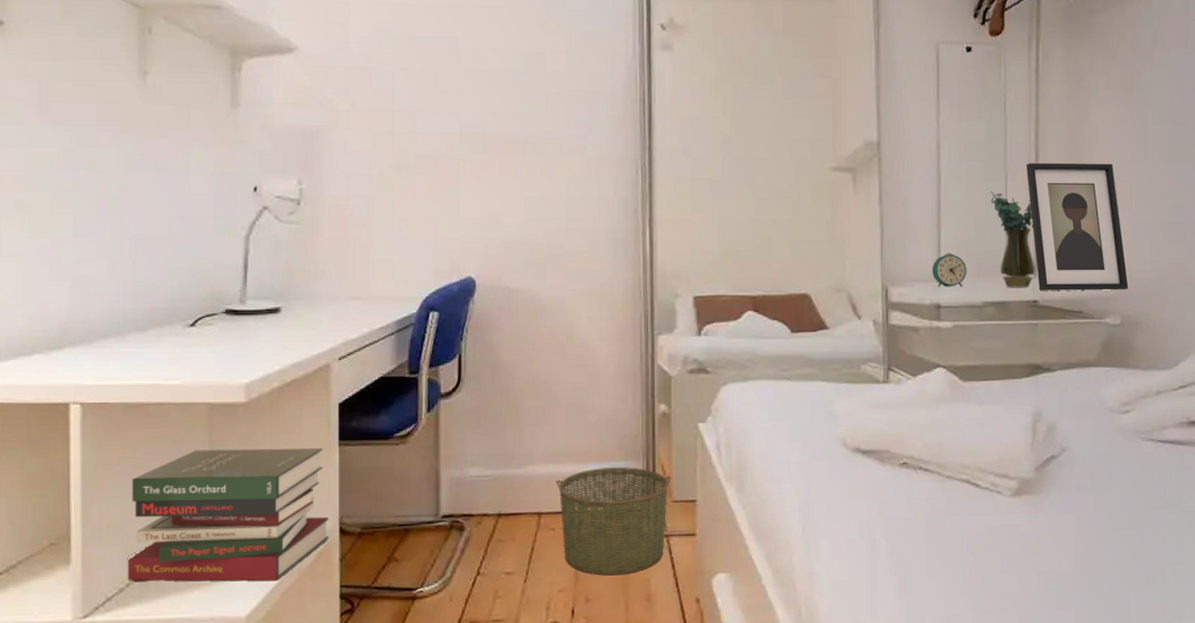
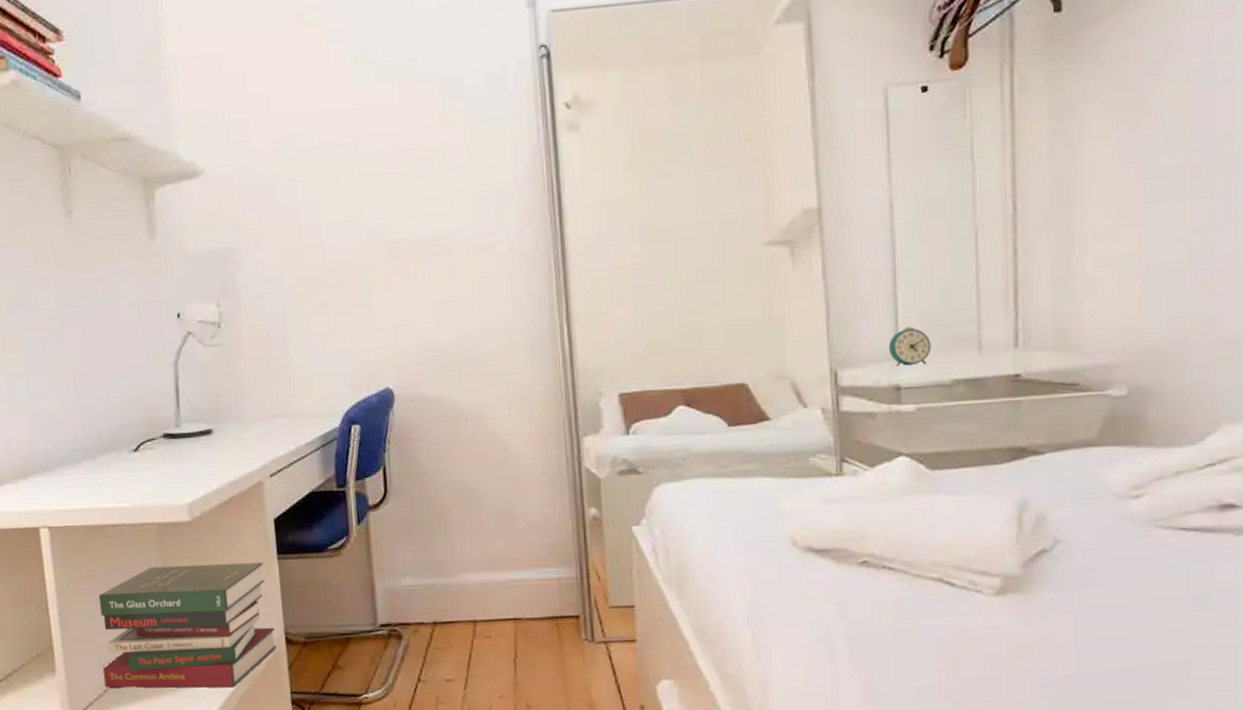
basket: present [555,467,672,576] -> none [488,573,608,682]
vase: present [990,191,1035,288] -> none [957,252,1016,362]
picture frame: present [1026,162,1129,292] -> none [1002,206,1137,363]

